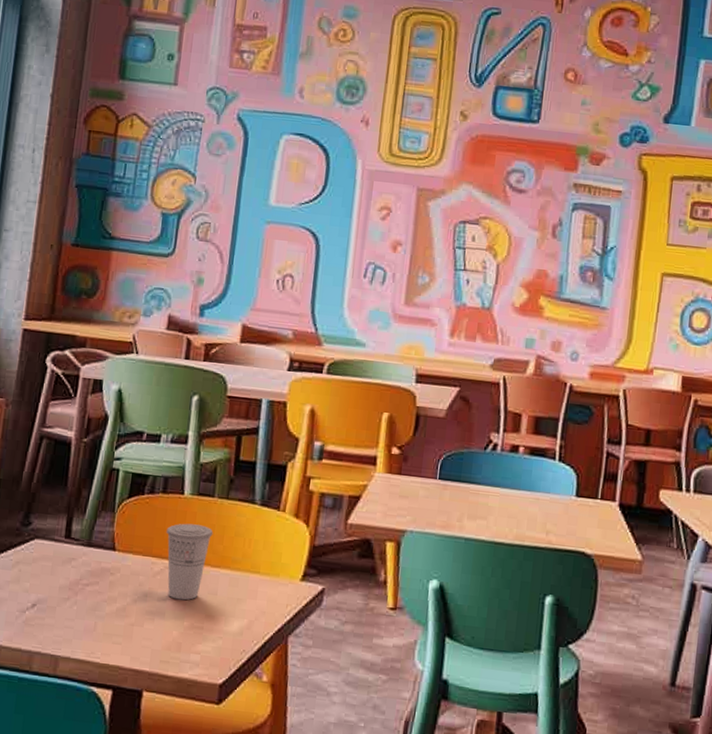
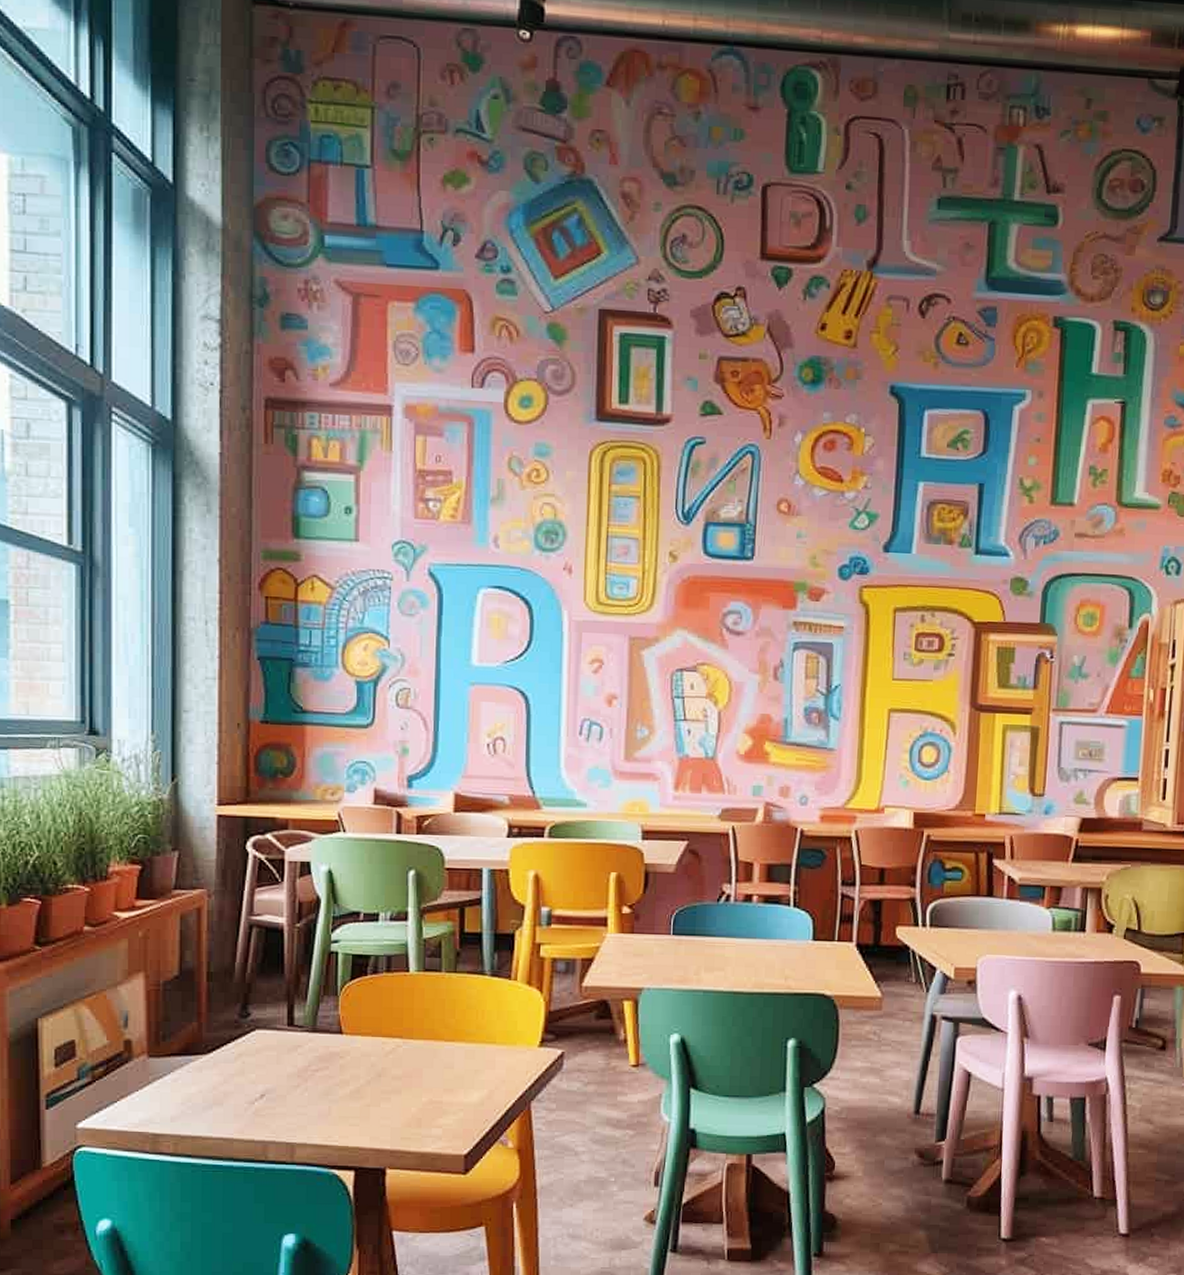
cup: present [166,523,213,601] -> none [394,1000,444,1077]

